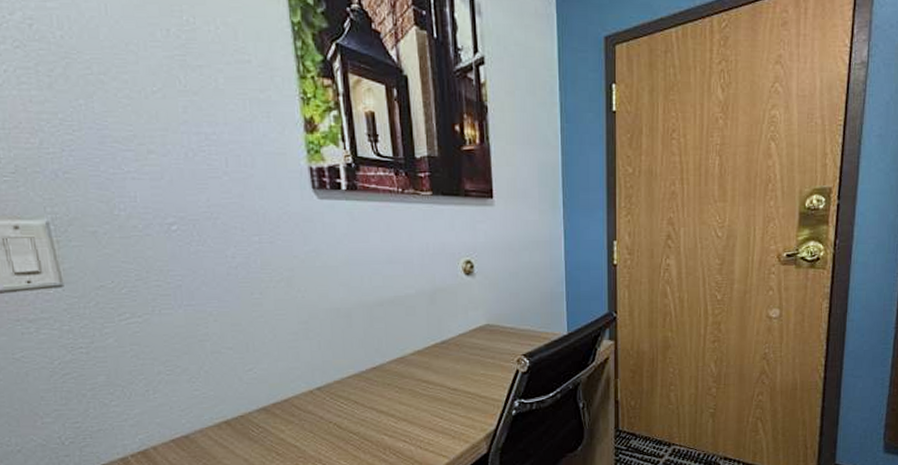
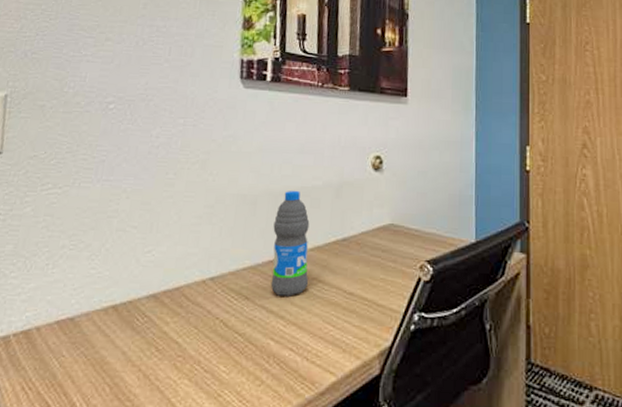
water bottle: none [371,300,414,398] -> present [270,190,310,296]

